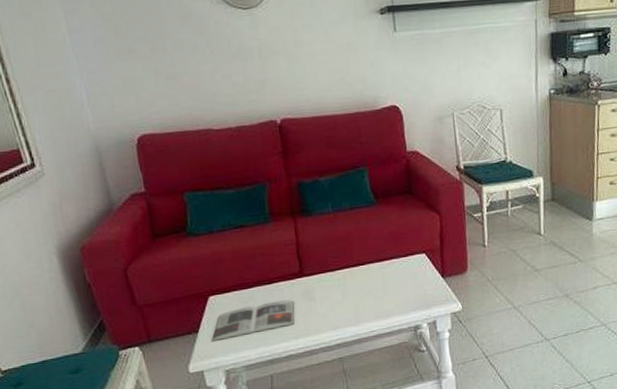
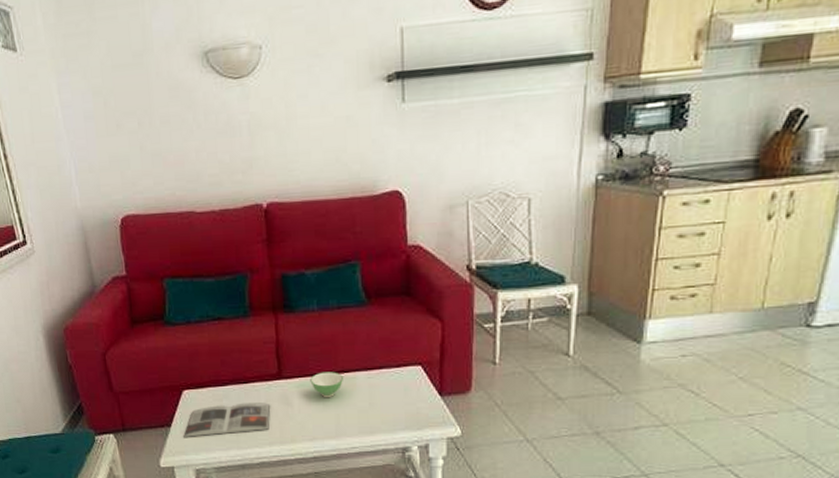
bowl: none [329,265,359,290] -> present [310,372,343,398]

